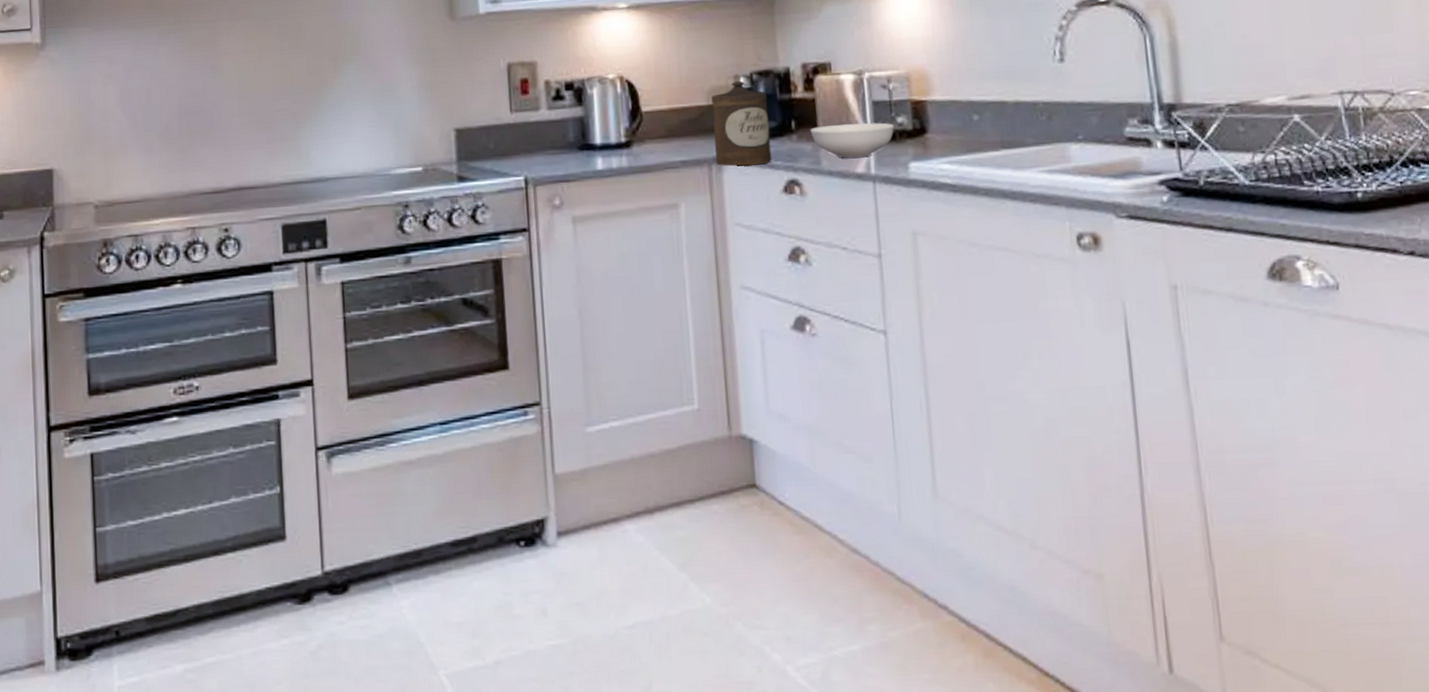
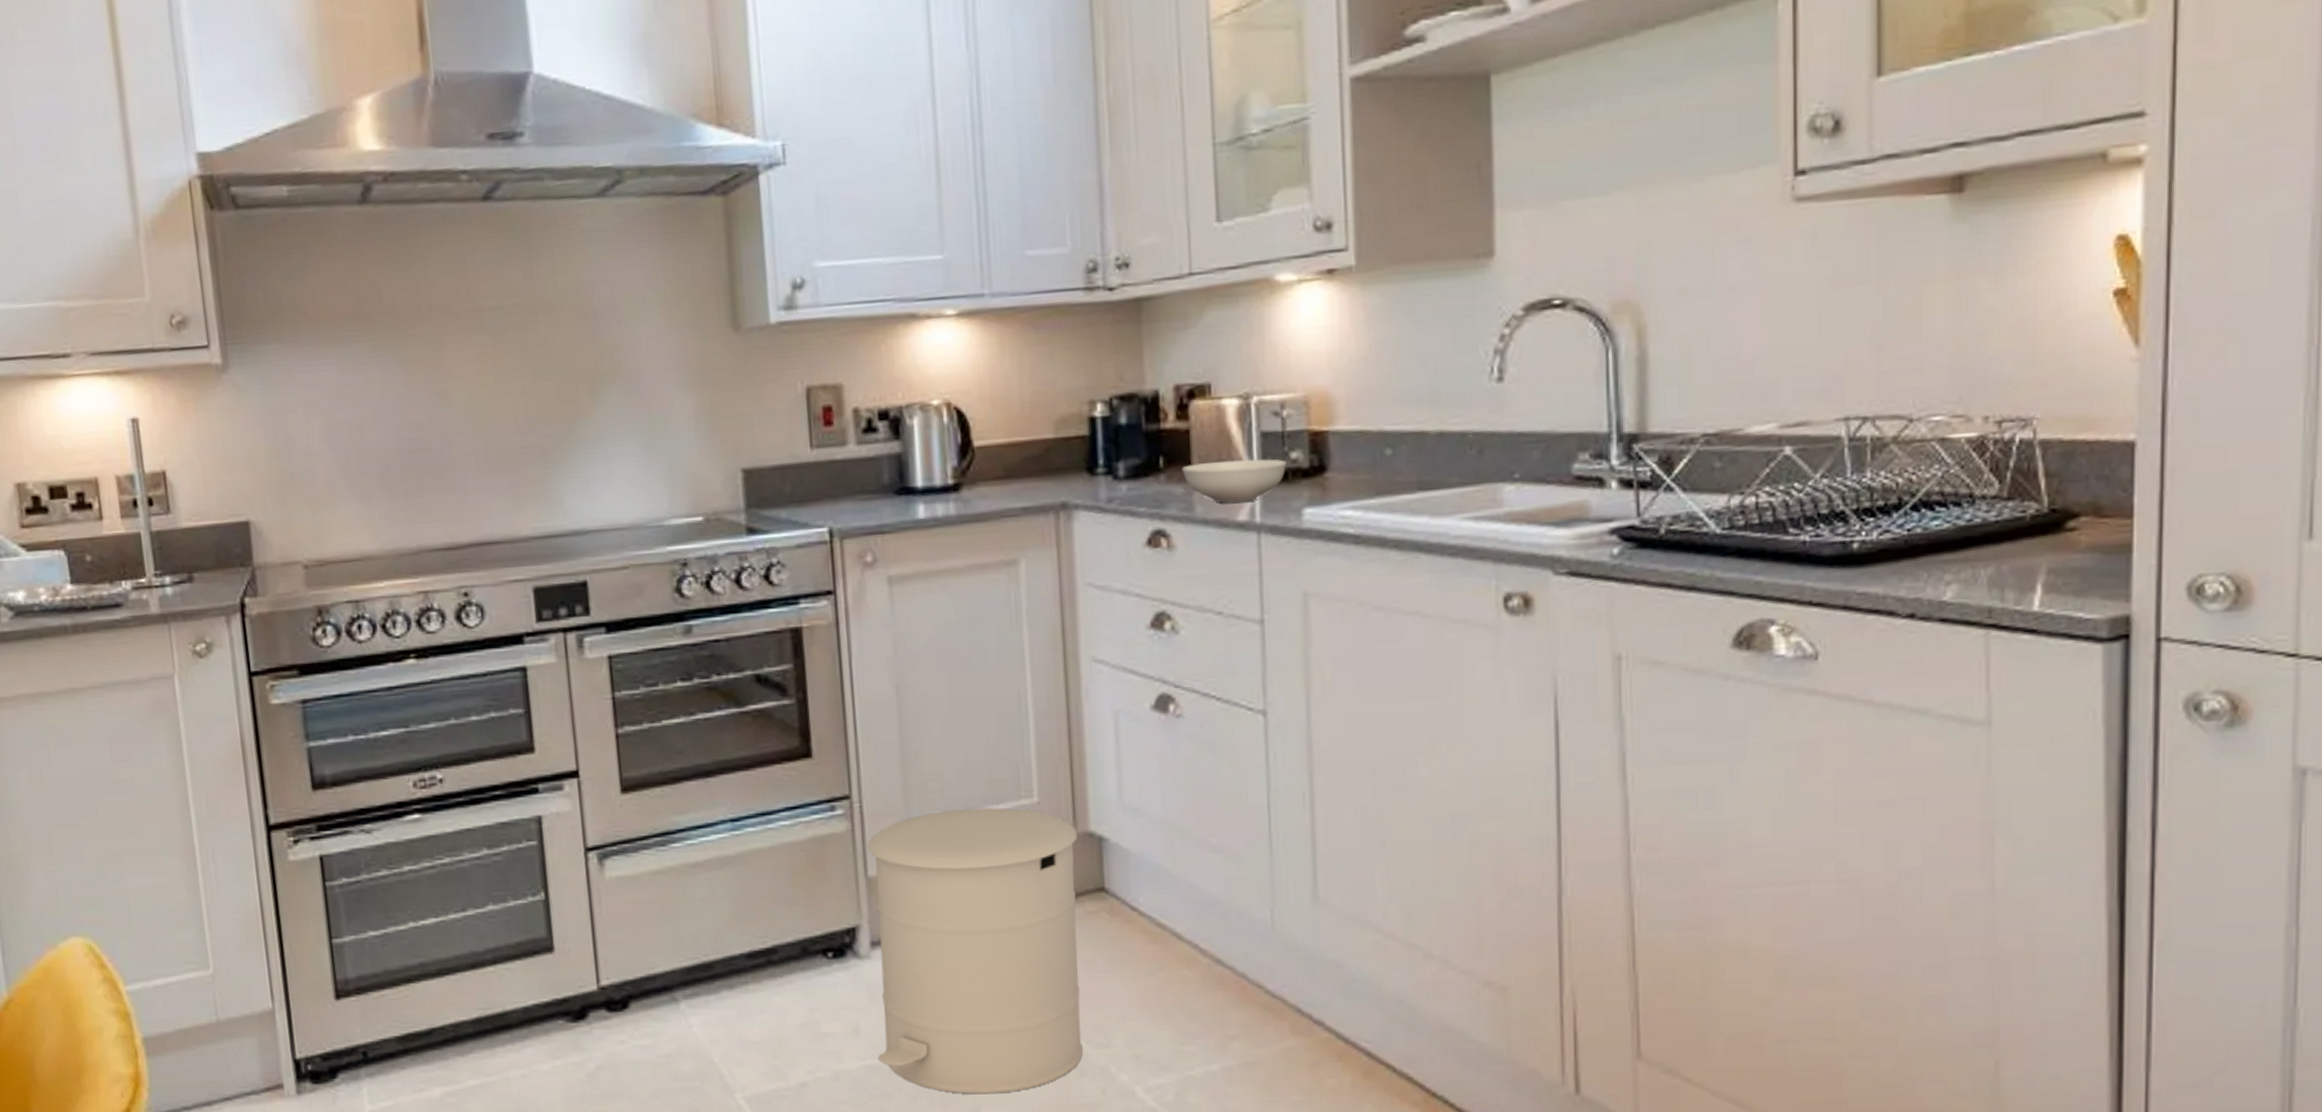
trash can: none [554,413,741,673] -> present [867,807,1084,1095]
canister: present [711,80,772,167] -> none [1060,407,1134,515]

